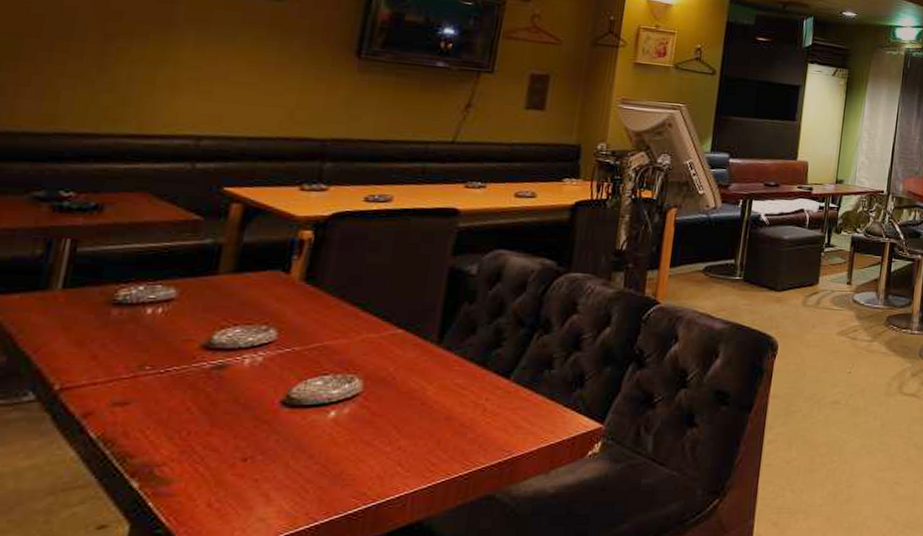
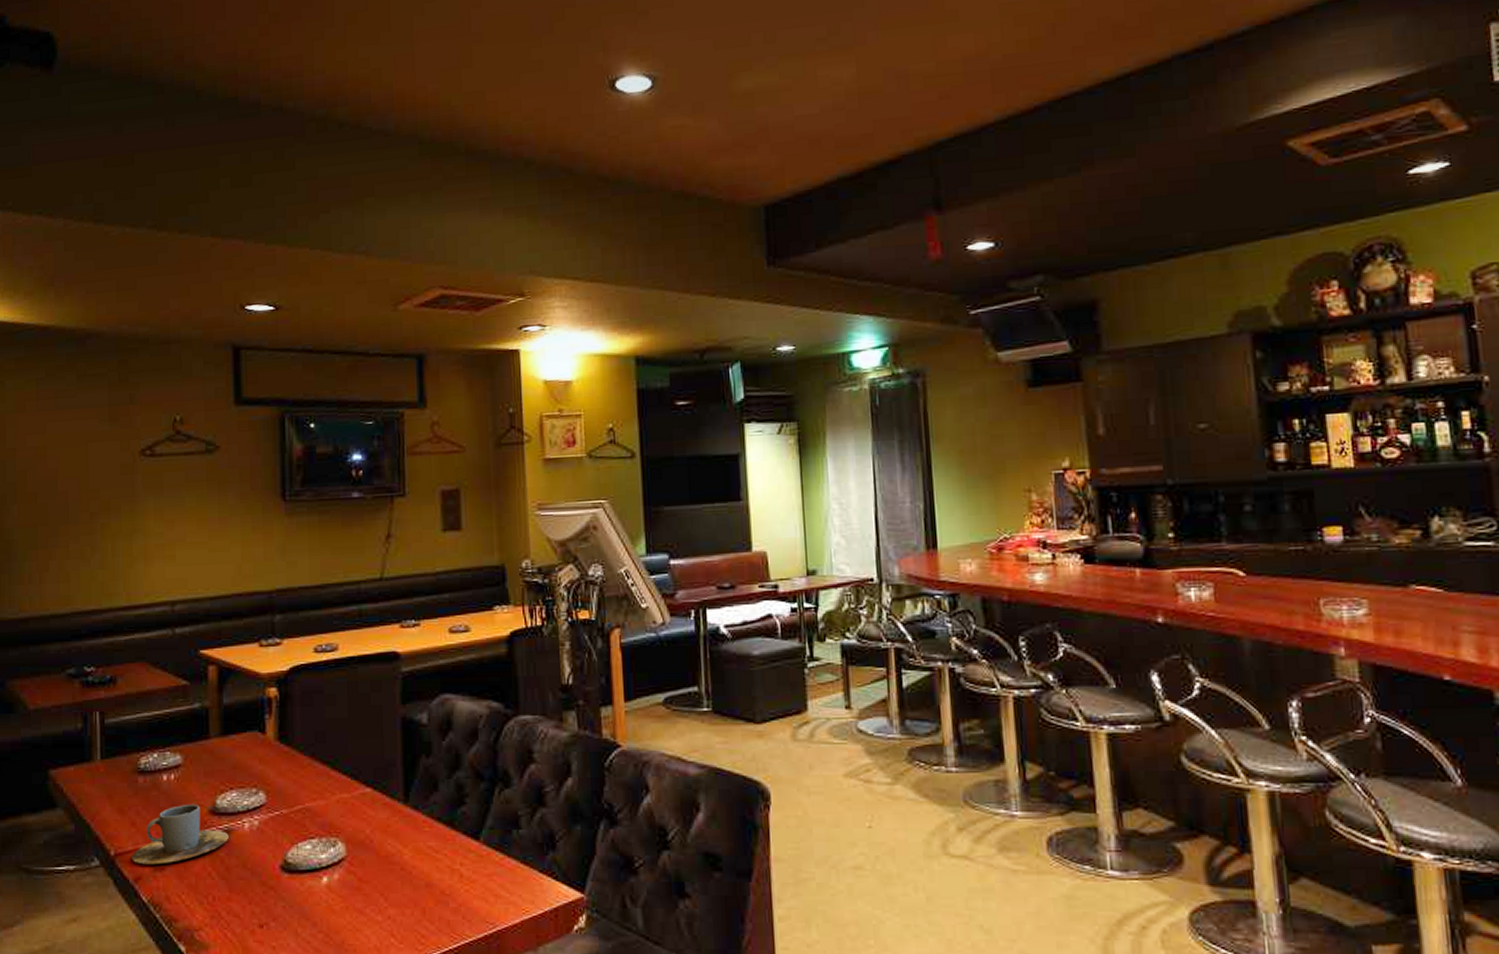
cup: none [83,338,222,399] -> present [132,803,229,865]

